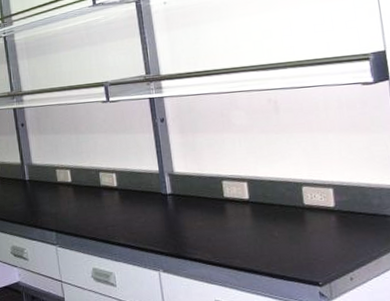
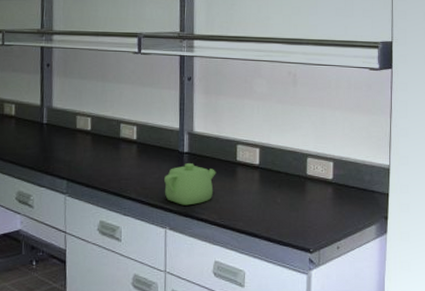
teapot: none [151,204,204,247] -> present [164,163,216,206]

